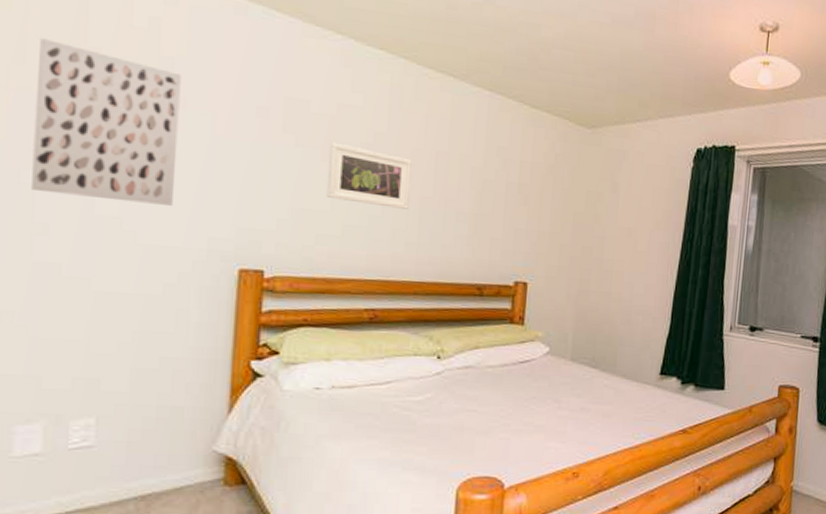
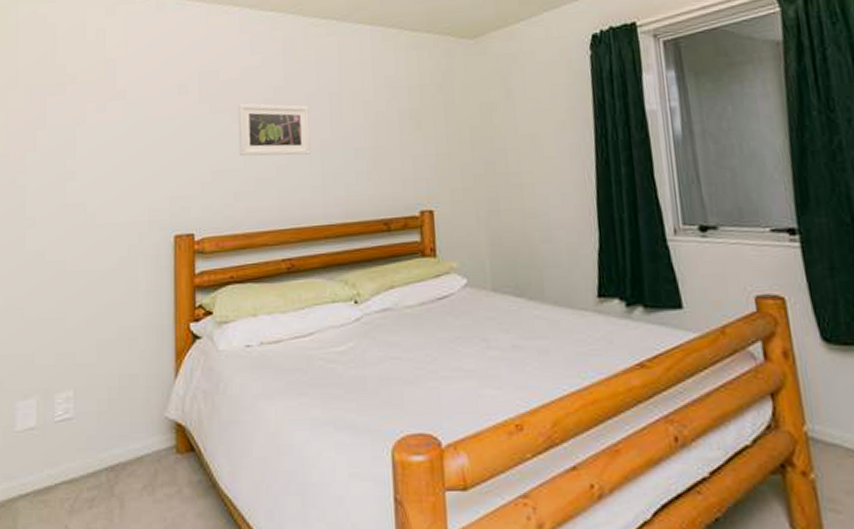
wall art: present [31,38,181,206] -> none [23,65,122,191]

